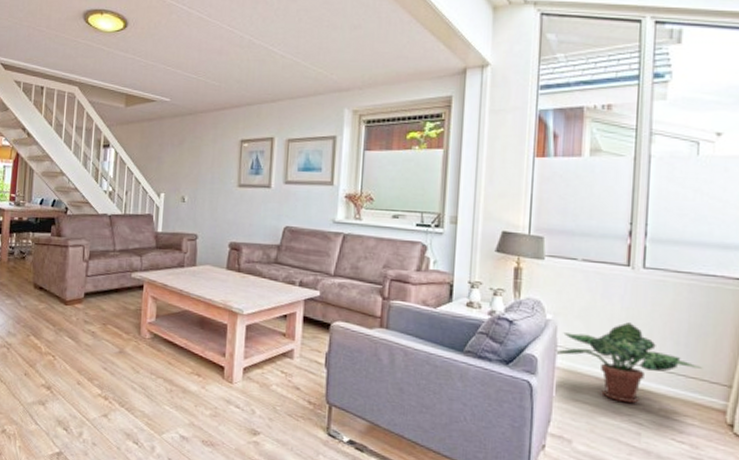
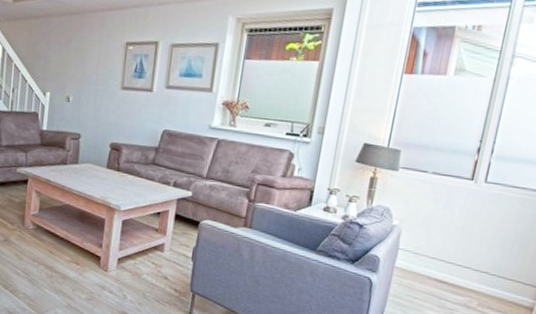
potted plant: present [556,322,702,404] -> none [397,230,520,300]

